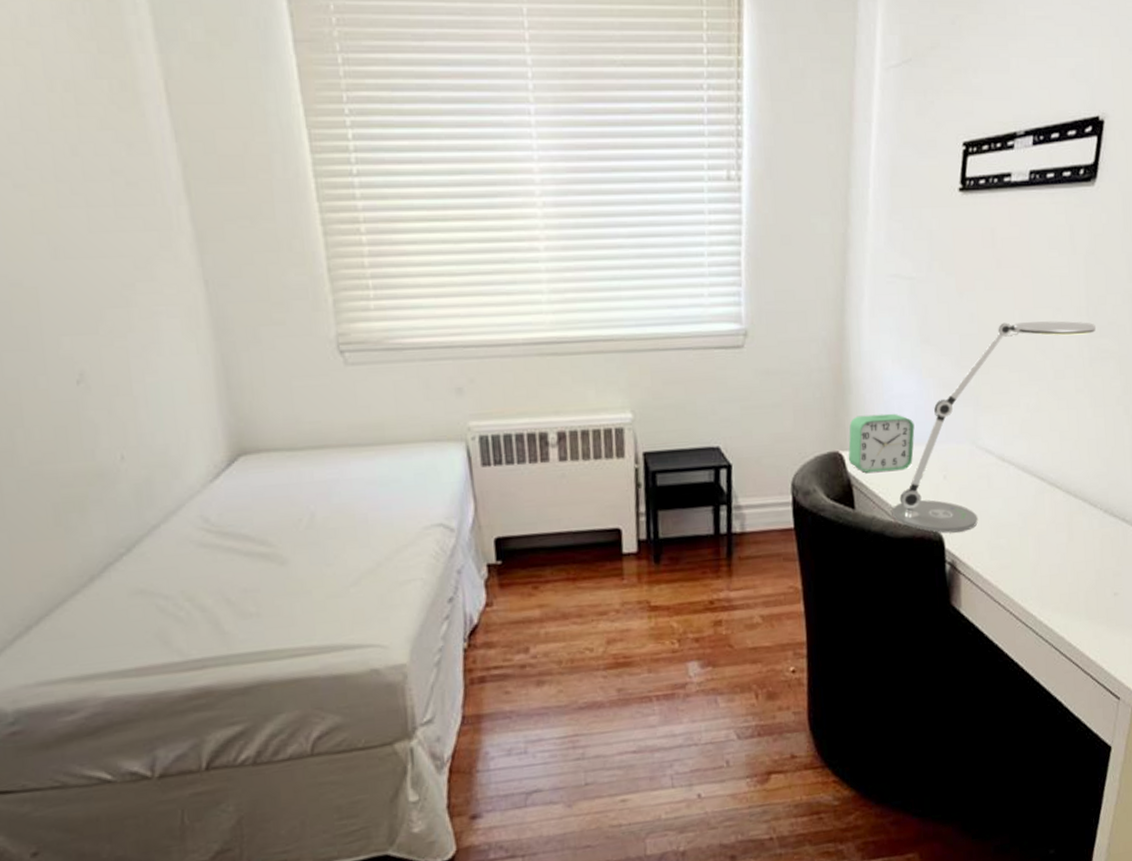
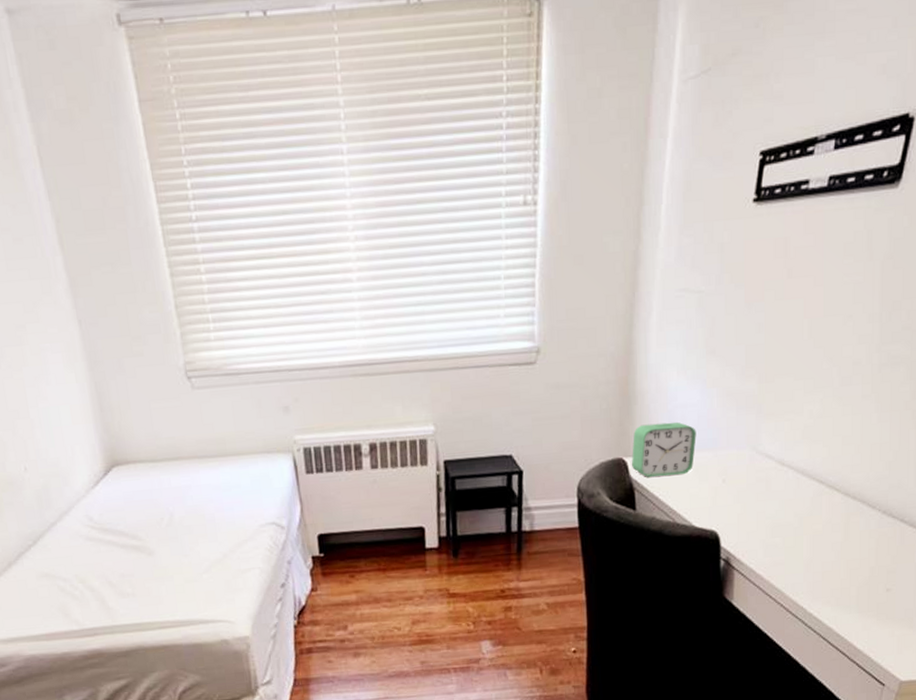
desk lamp: present [891,321,1096,533] -> none [671,328,888,533]

